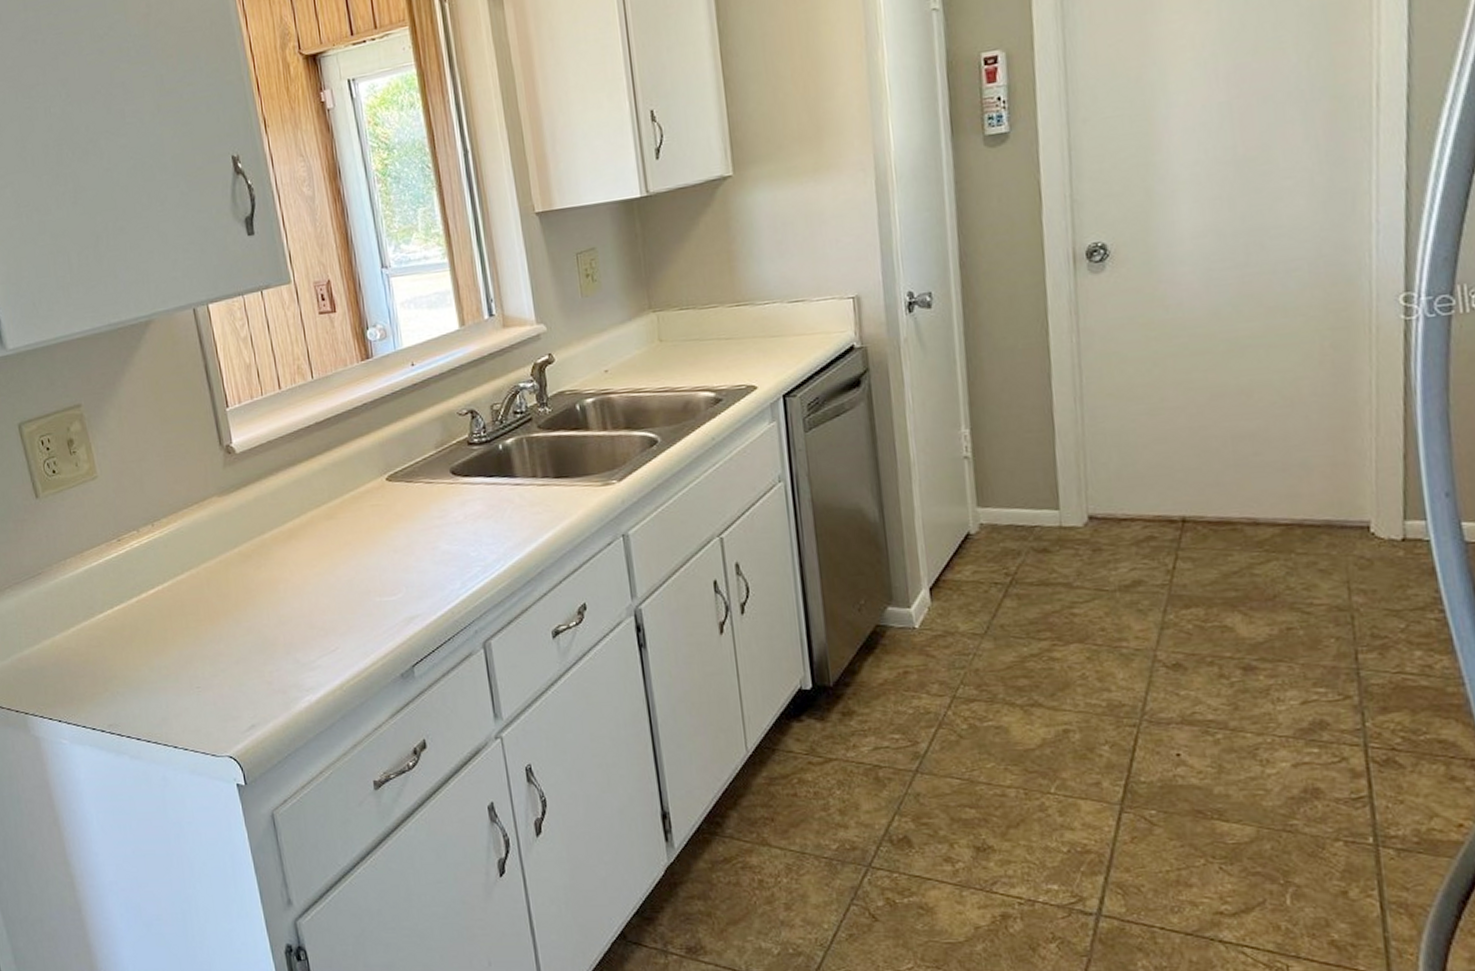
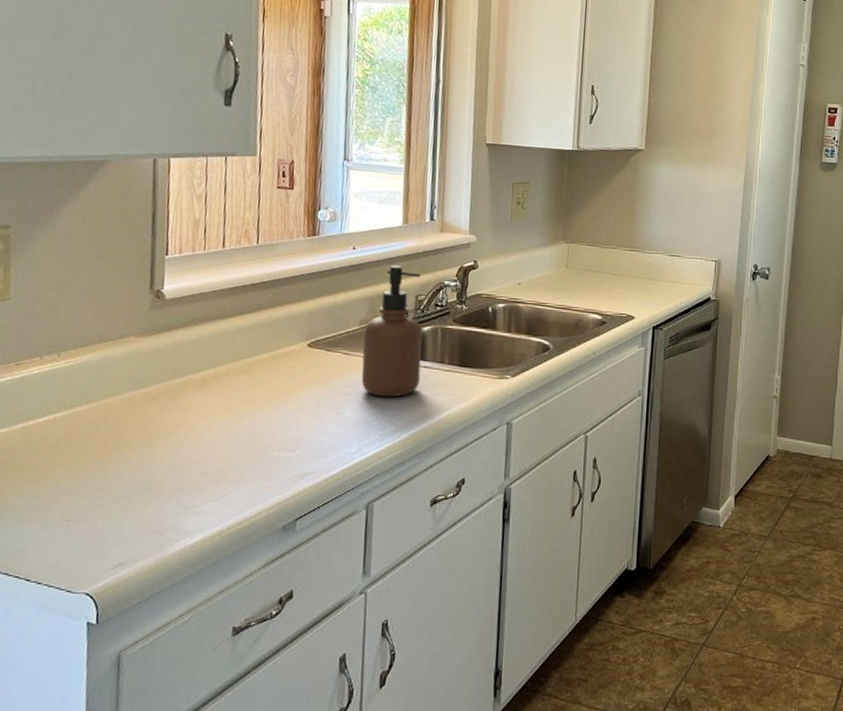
soap dispenser: none [441,374,514,525] -> present [361,265,423,398]

